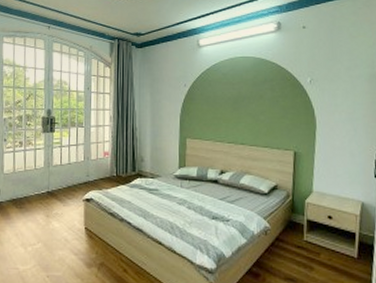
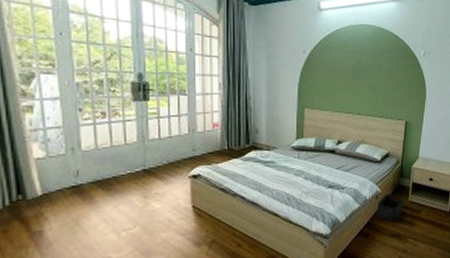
storage bin: none [266,230,299,264] -> present [376,193,404,222]

